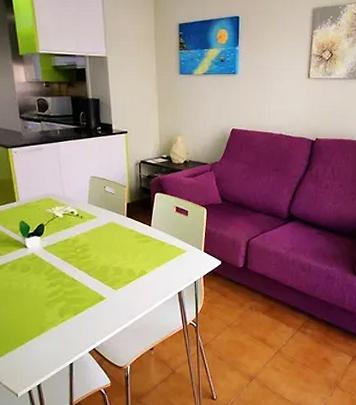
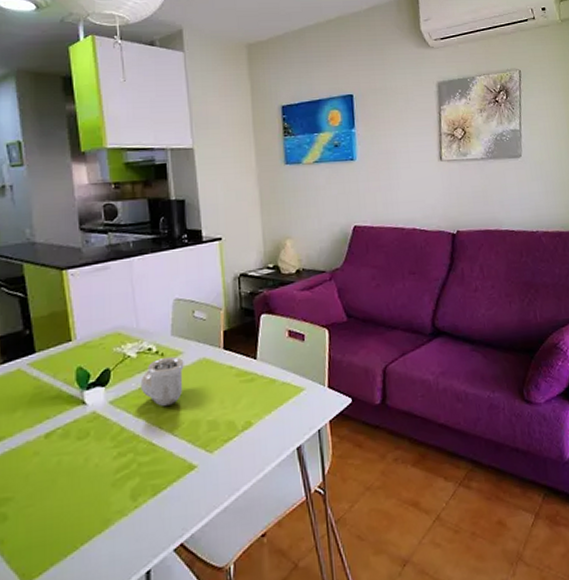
pipe fitting: none [65,219,97,255] -> present [140,356,184,407]

